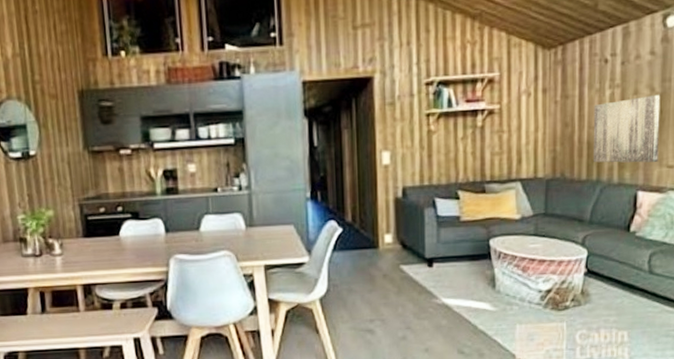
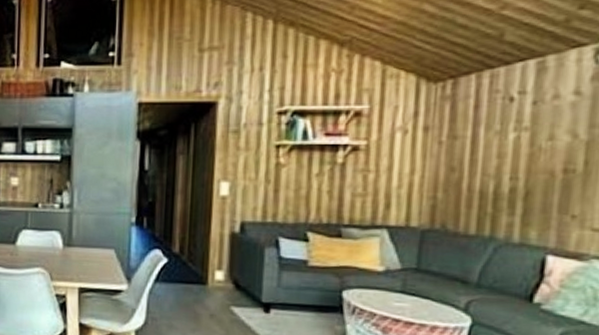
wall art: present [593,94,661,163] -> none [487,142,587,222]

